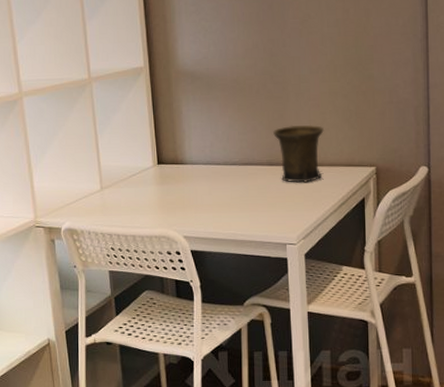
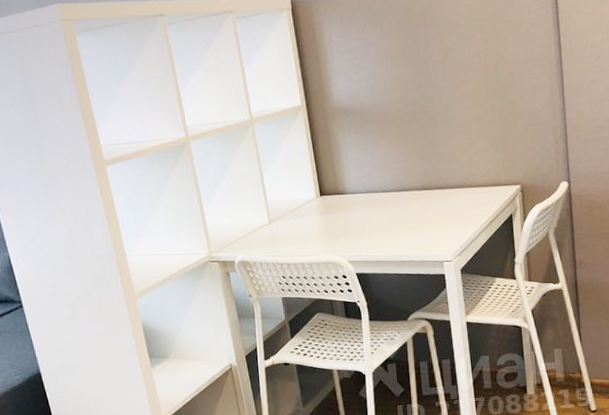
mug: present [273,124,325,183] -> none [425,149,472,205]

